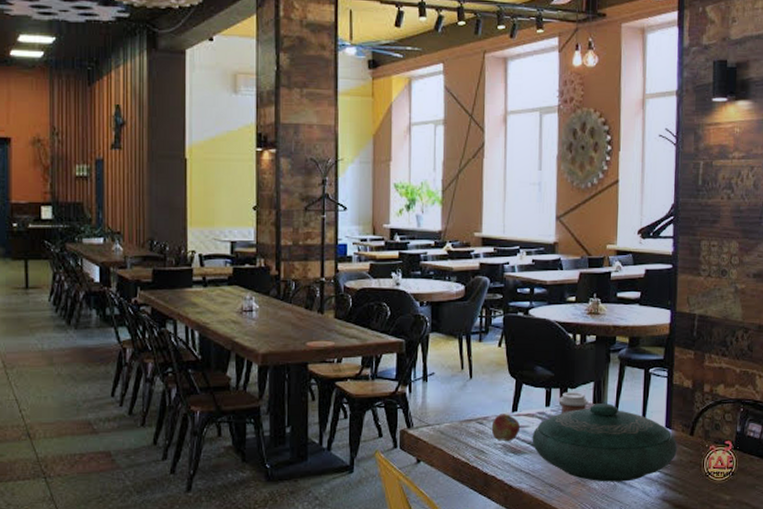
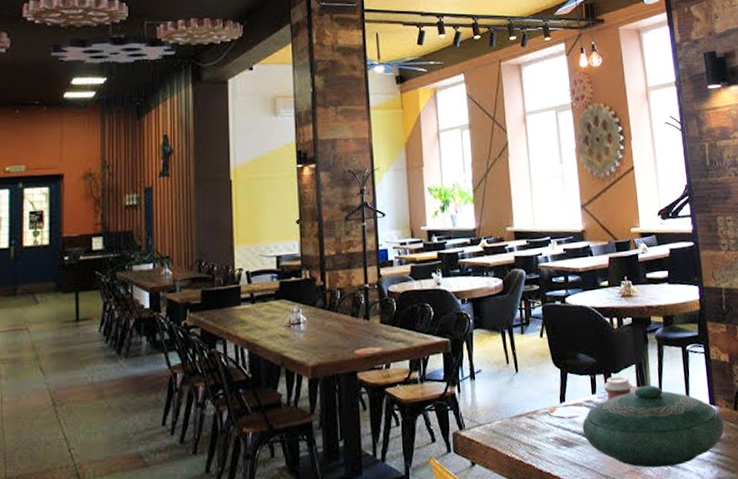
fruit: present [491,414,521,441] -> none [541,405,570,435]

